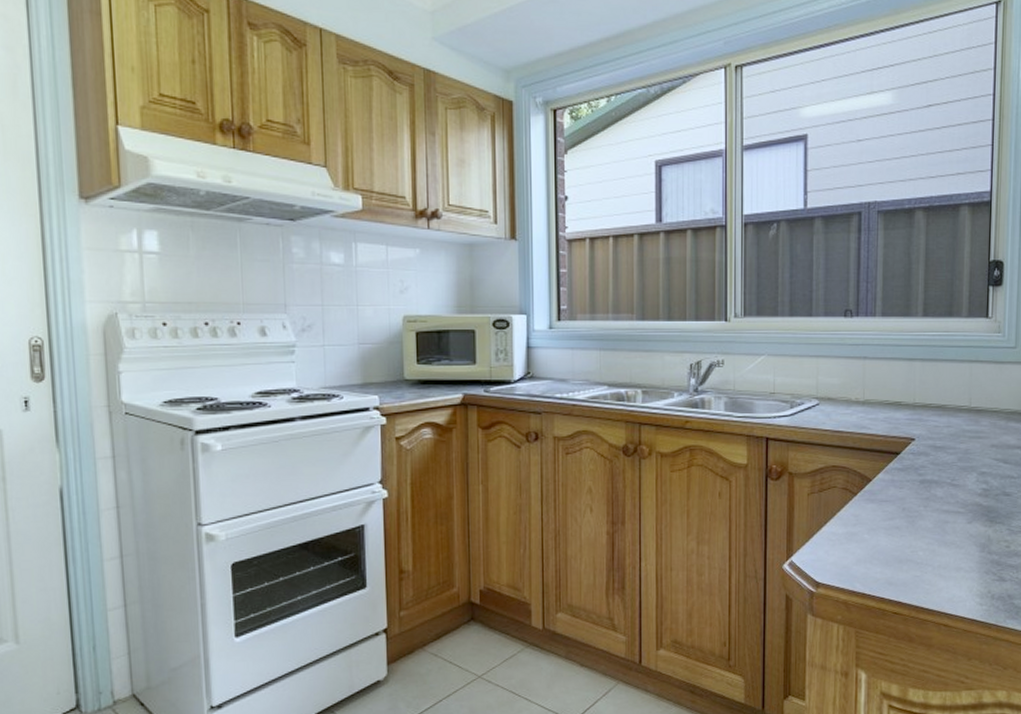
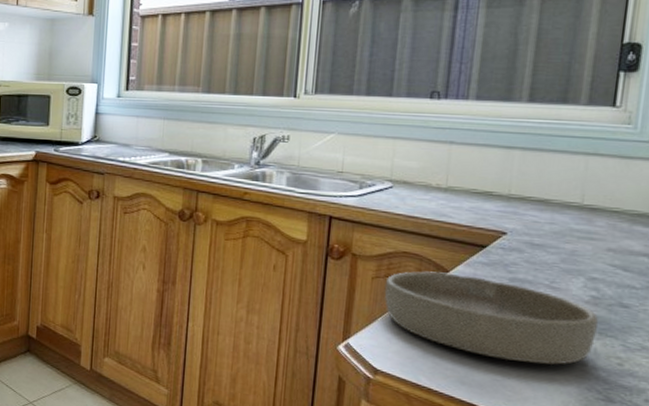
bowl: none [819,481,989,557] -> present [384,271,598,366]

